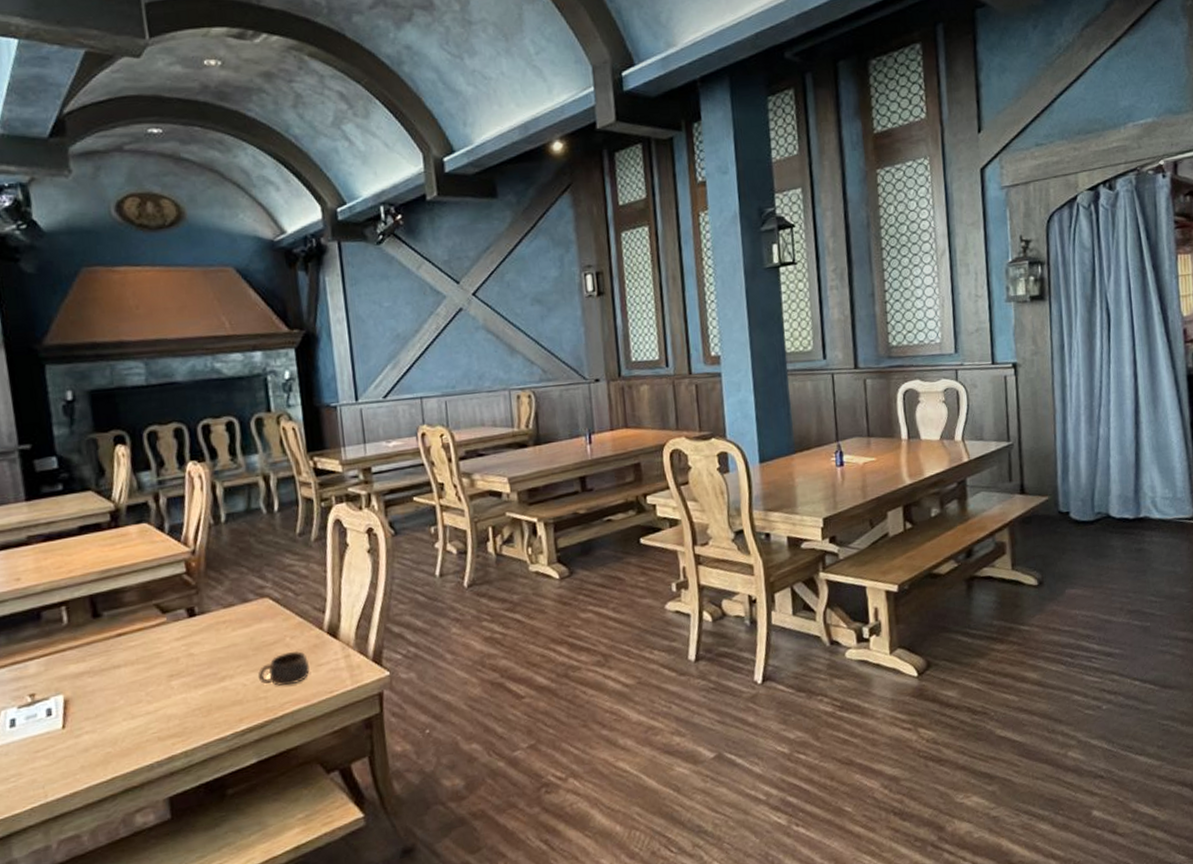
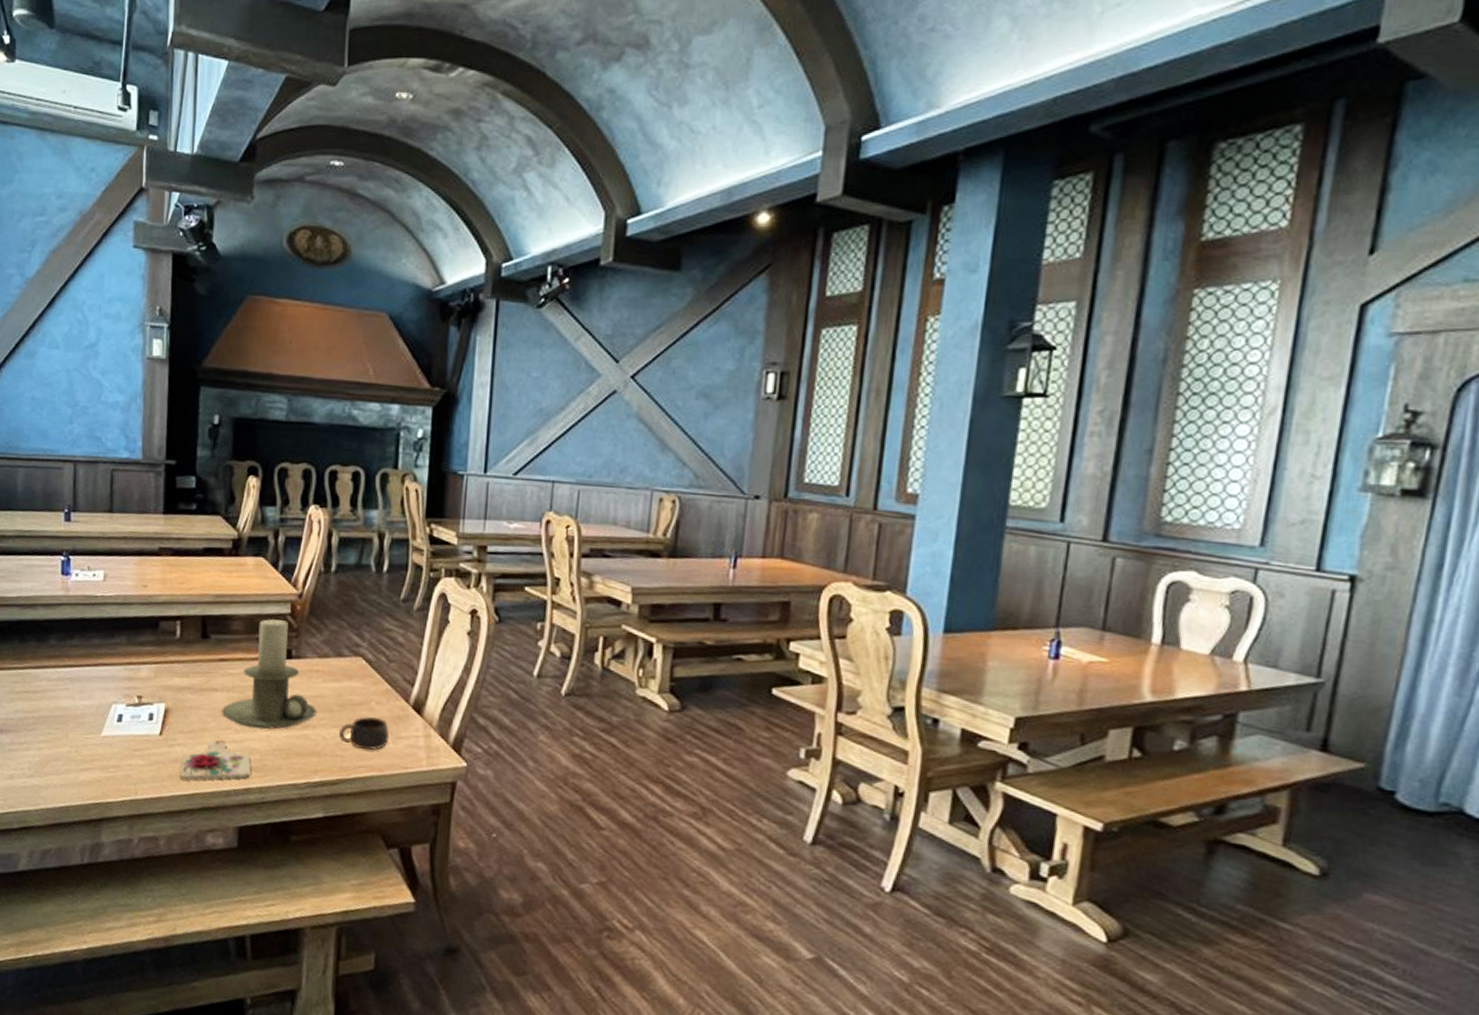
cutting board: none [92,715,173,768] -> present [179,740,251,780]
candle holder: none [127,580,231,696] -> present [221,618,317,730]

